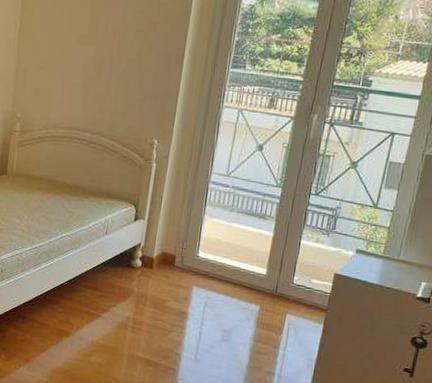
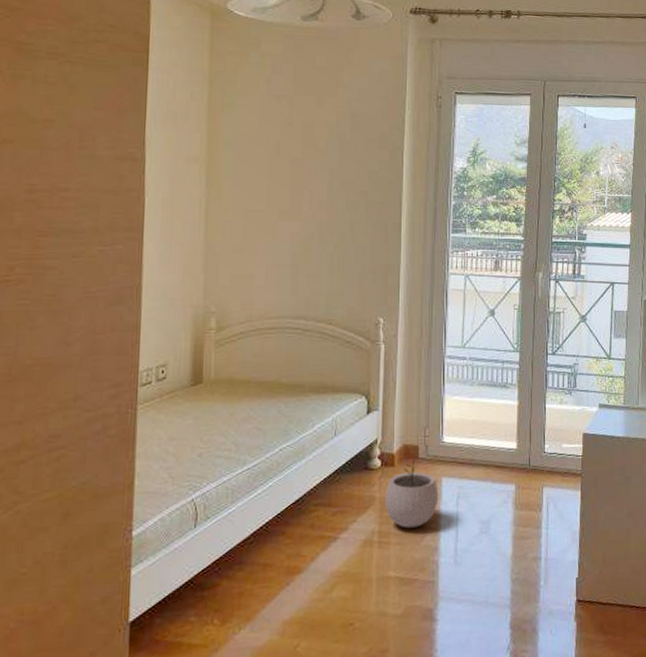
plant pot: none [141,266,189,323] -> present [385,459,439,528]

